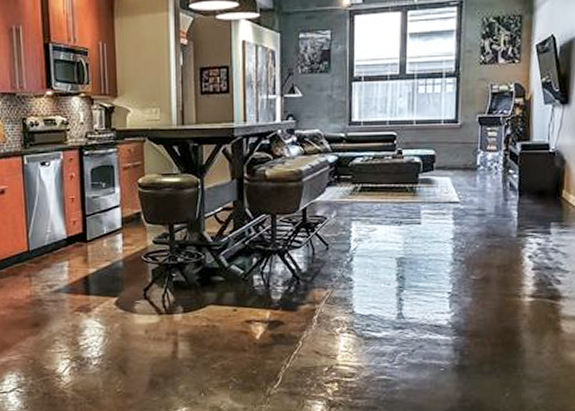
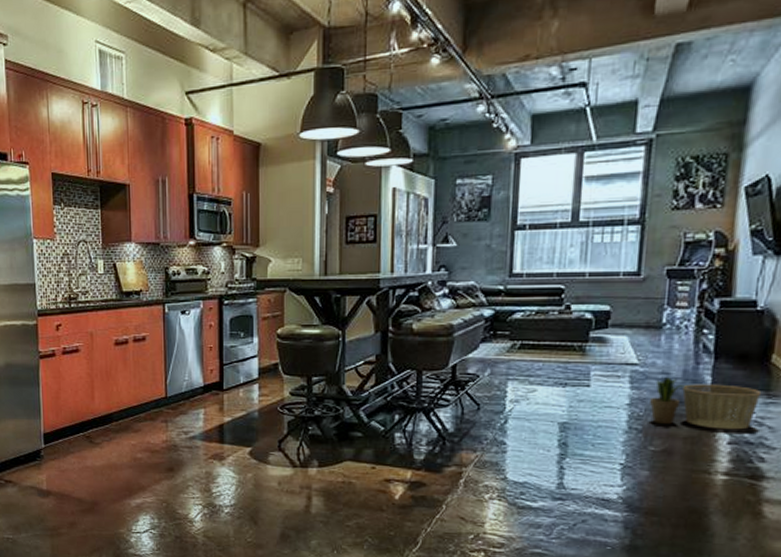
potted plant: none [470,212,497,255] -> present [650,376,685,424]
basket: none [495,217,556,258] -> present [682,384,762,430]

